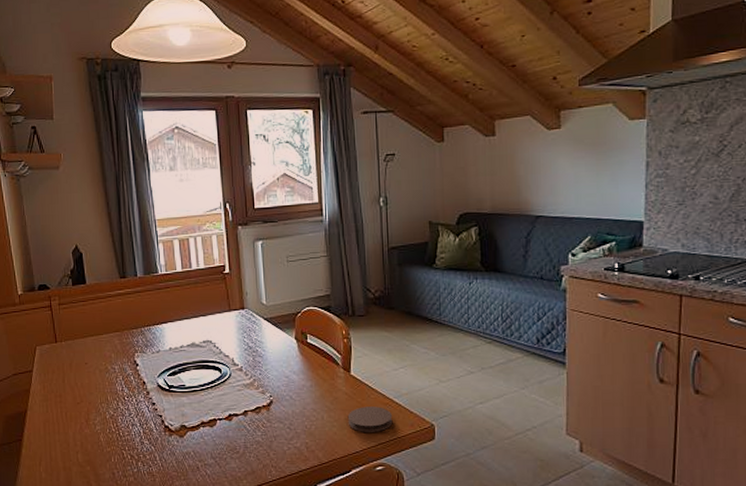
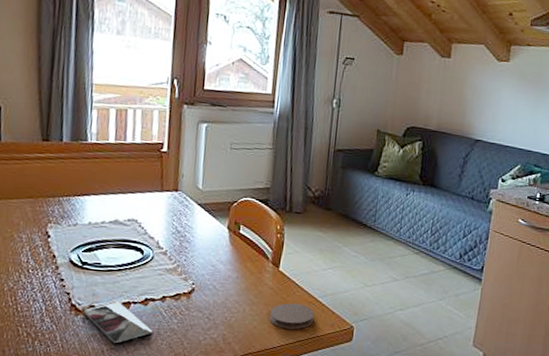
smartphone: none [175,420,241,462] -> present [83,302,153,347]

